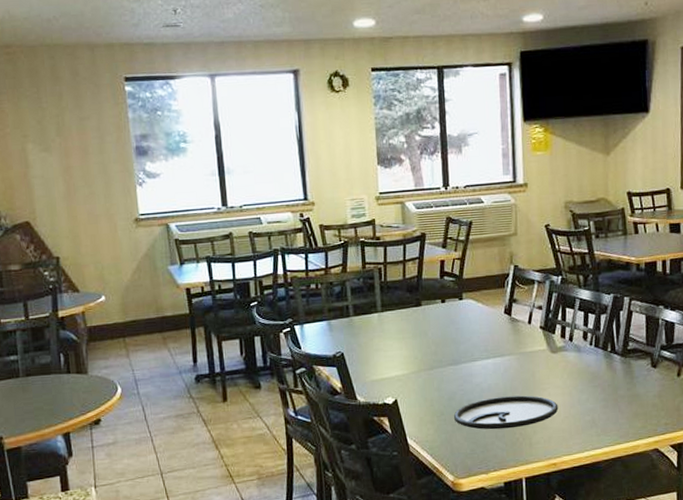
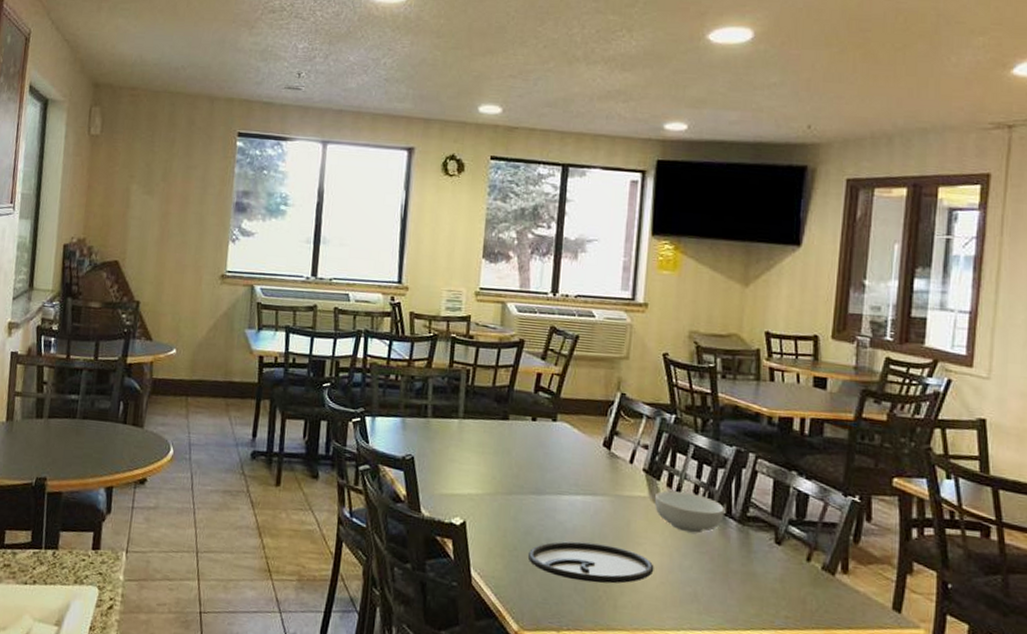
cereal bowl: none [552,339,610,372] -> present [654,490,724,534]

